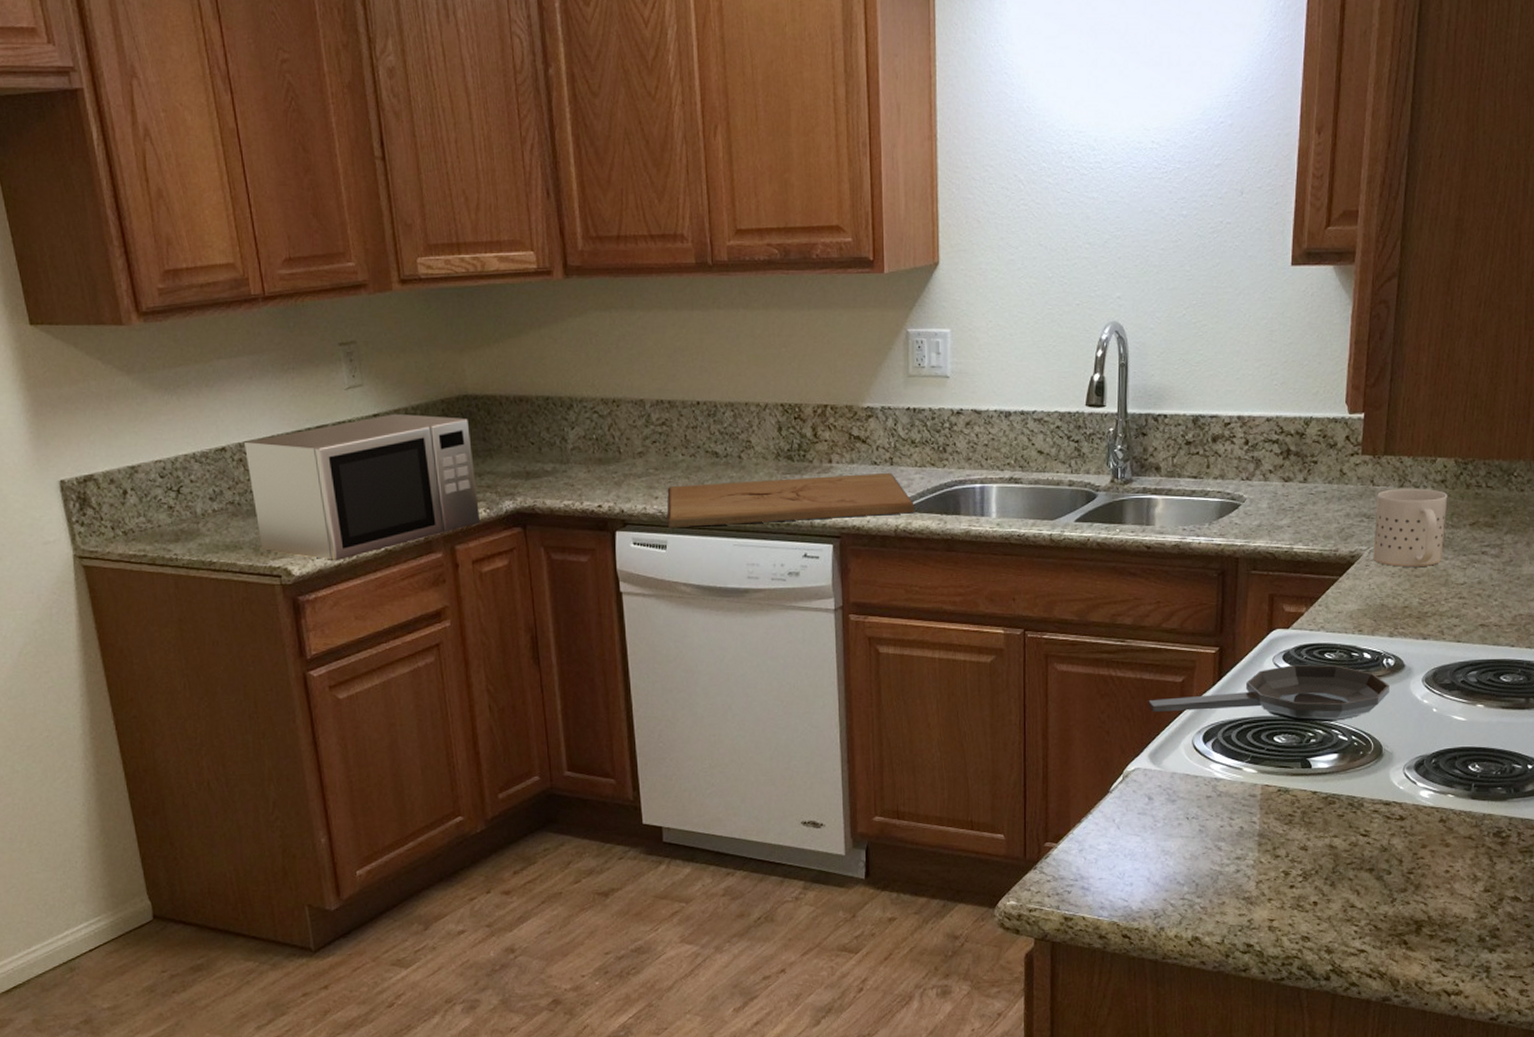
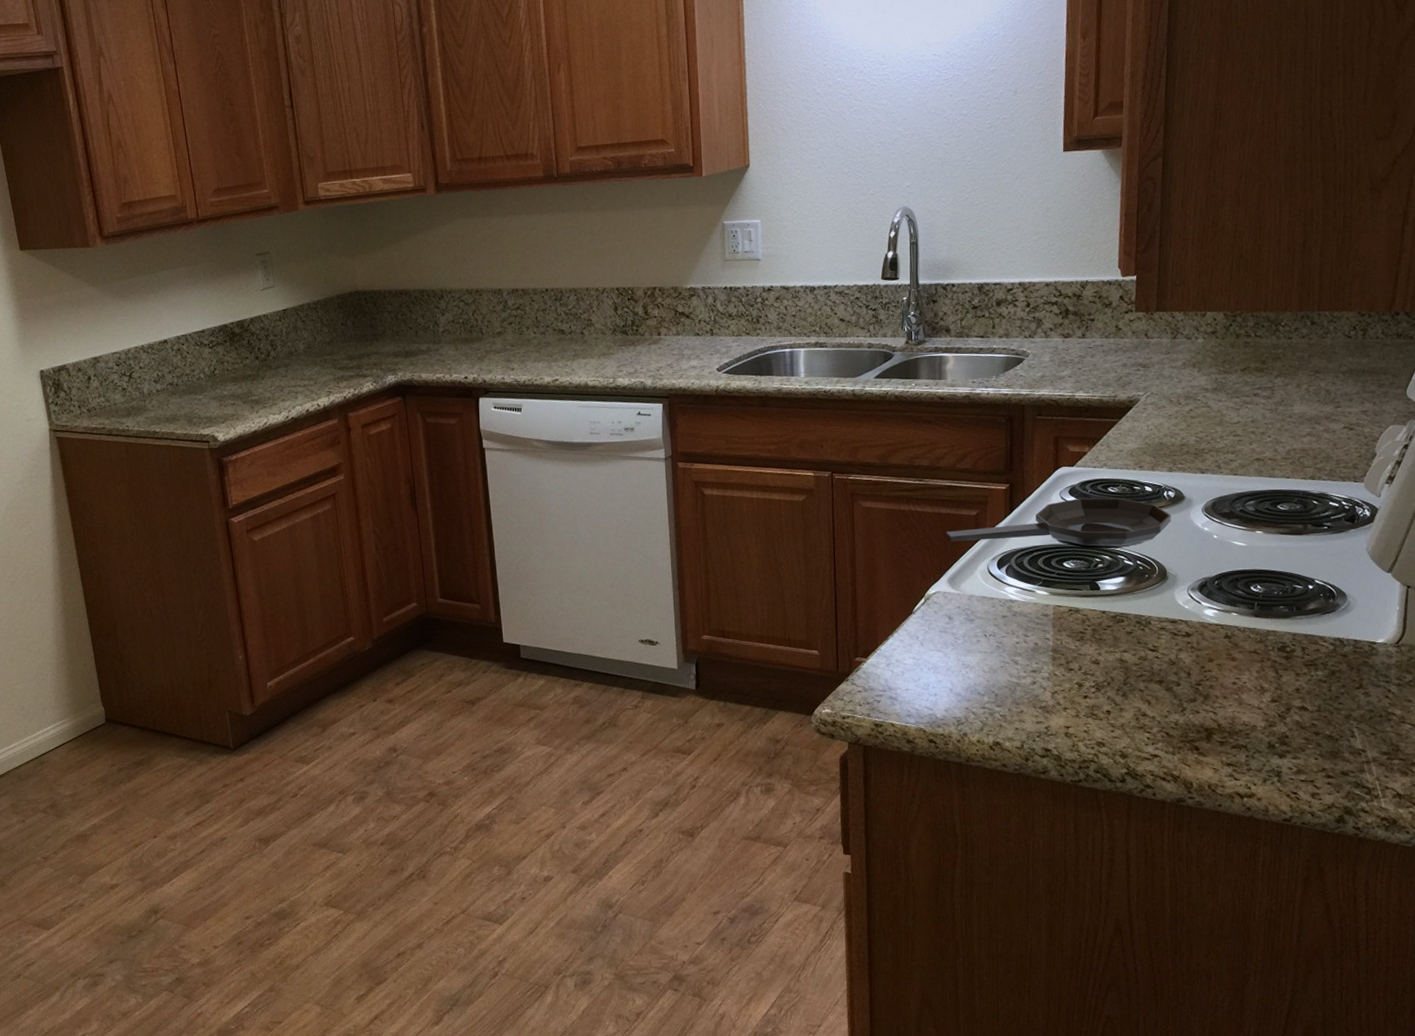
microwave: present [244,413,480,561] -> none [182,308,368,429]
cutting board: present [667,472,916,529] -> none [521,341,734,395]
mug: present [1373,488,1448,567] -> none [1150,339,1219,410]

